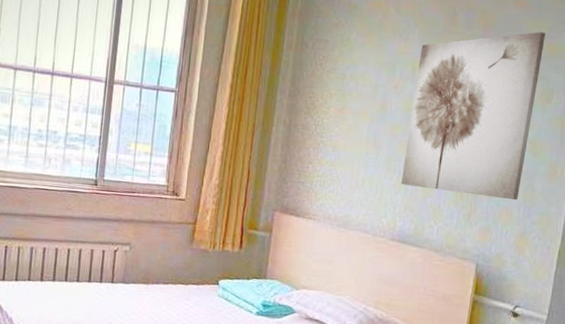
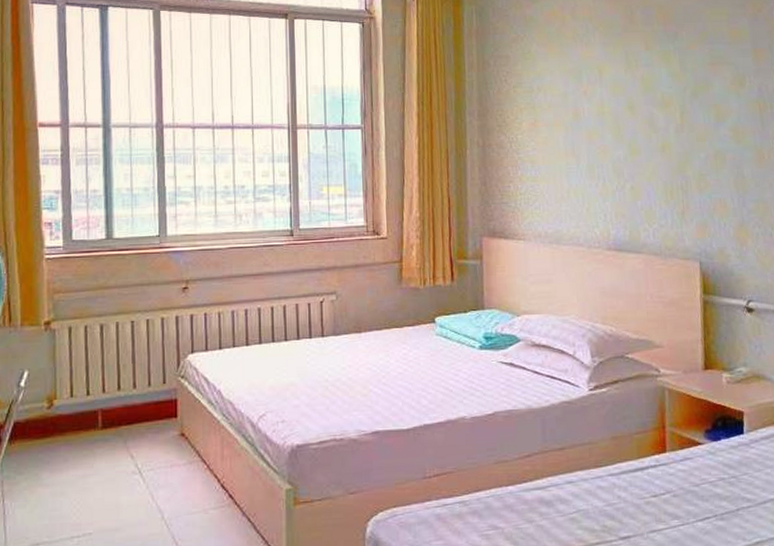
wall art: present [401,32,545,201] -> none [604,19,730,191]

